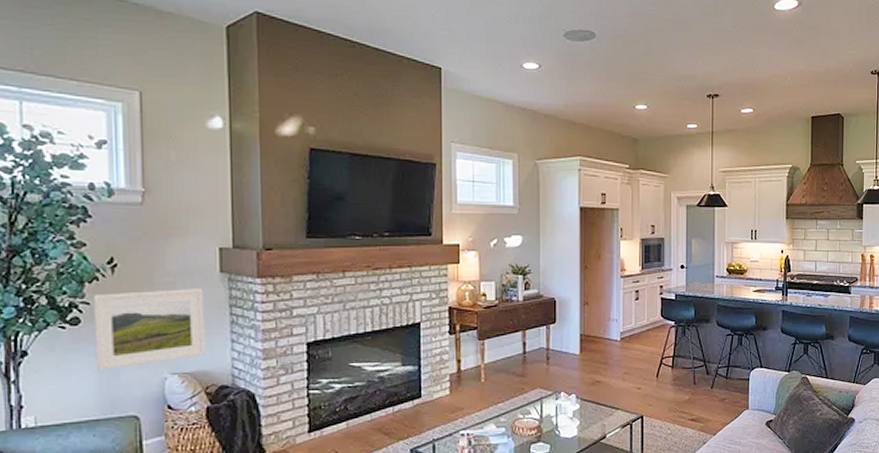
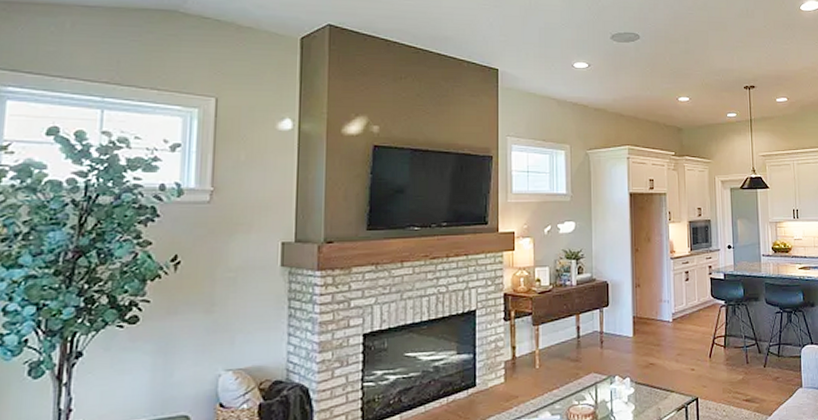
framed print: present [94,288,205,371] -> none [150,283,264,370]

